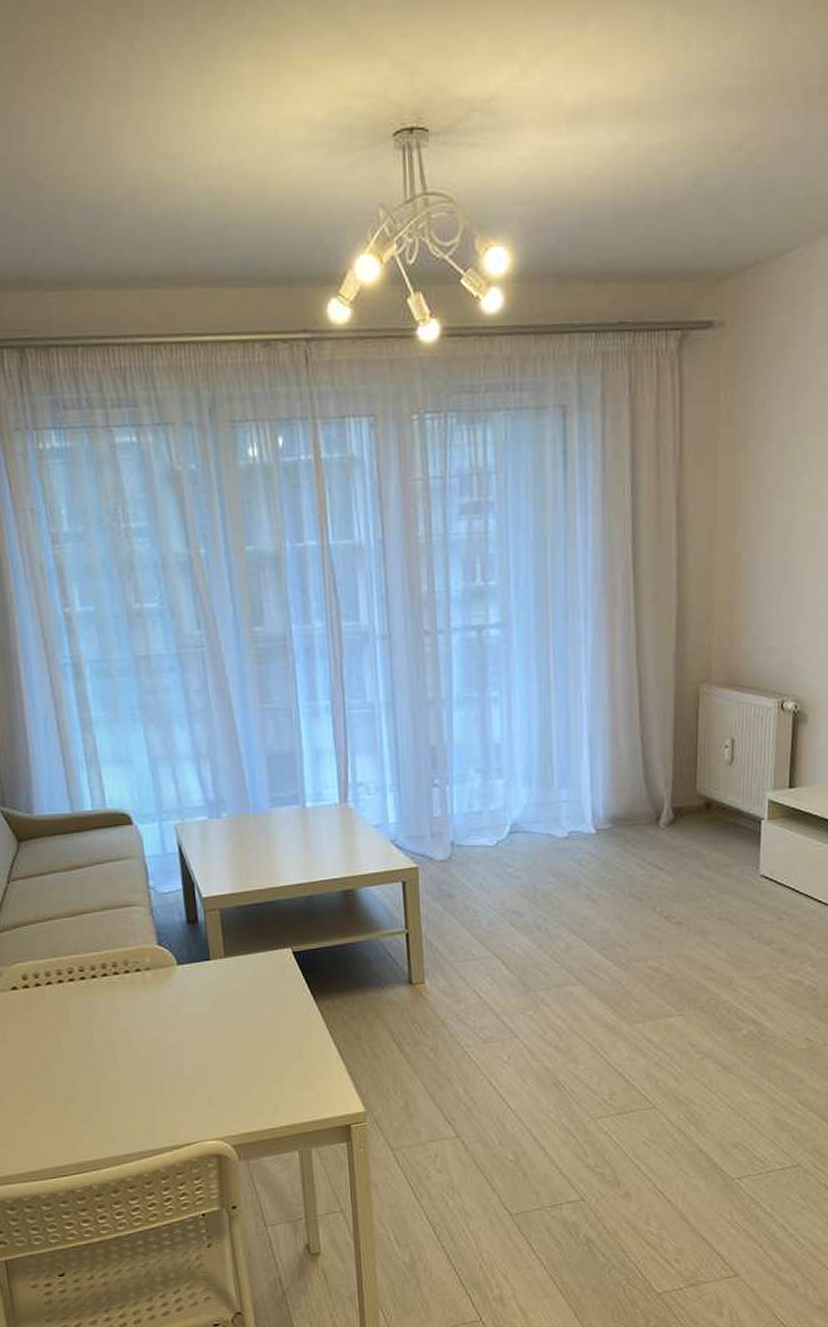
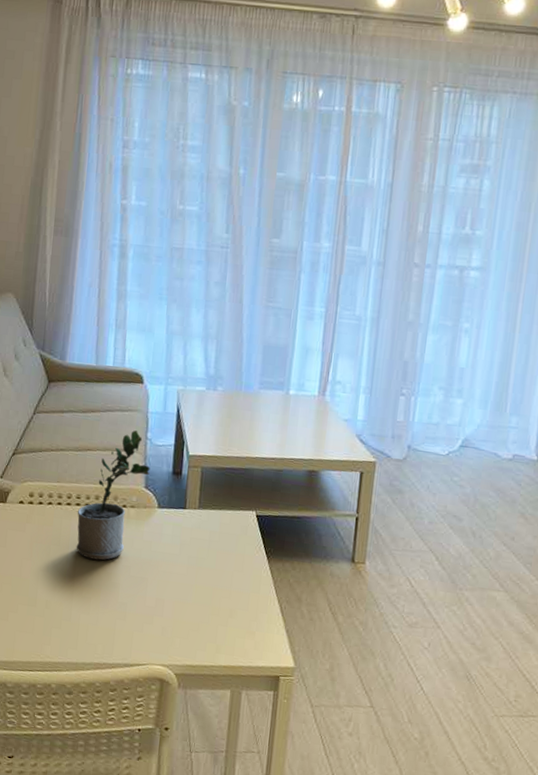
potted plant: none [83,881,161,1038] -> present [76,430,150,560]

